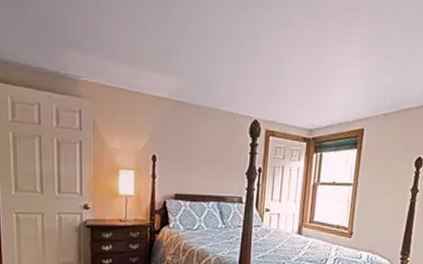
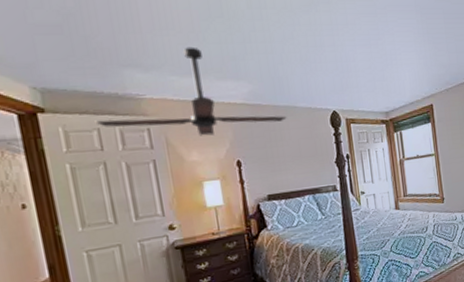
ceiling fan: none [37,33,207,126] -> present [95,46,287,136]

